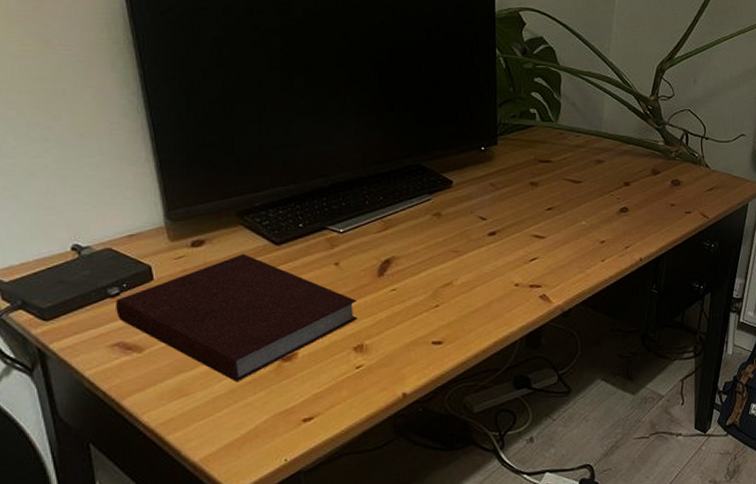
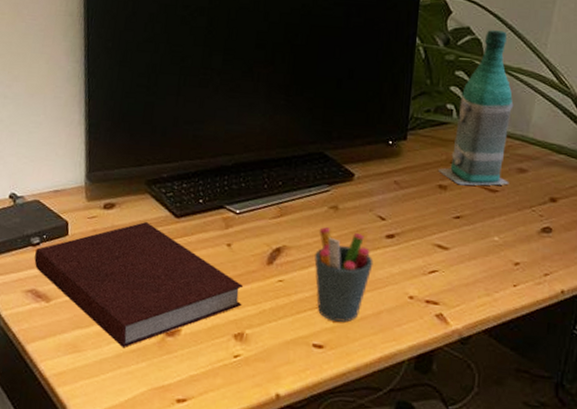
pen holder: none [424,234,480,318] -> present [314,227,374,322]
bottle: none [529,39,590,180] -> present [438,30,514,186]

